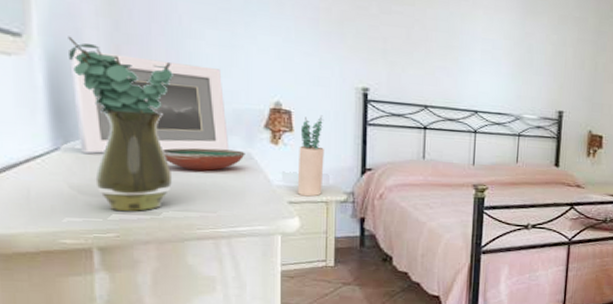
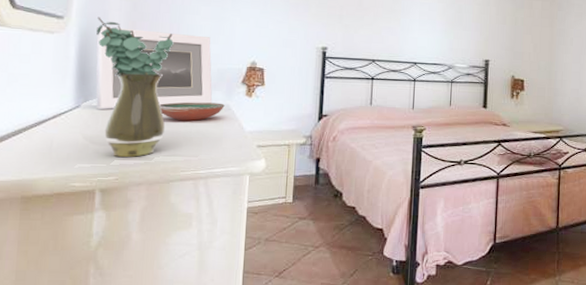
vase: present [297,115,324,197] -> none [265,71,290,141]

